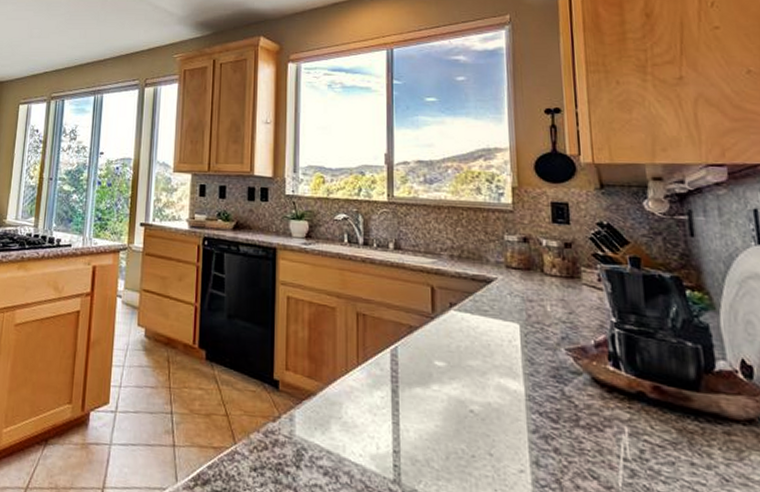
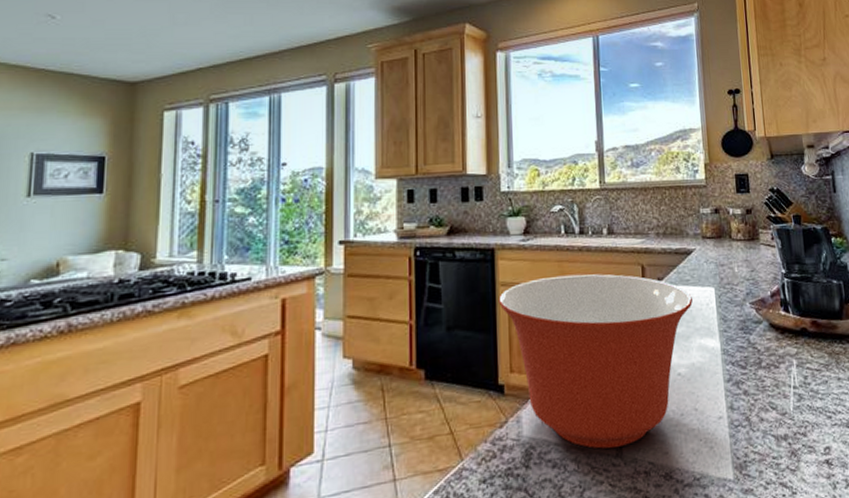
mixing bowl: none [278,283,491,473] -> present [498,274,693,449]

